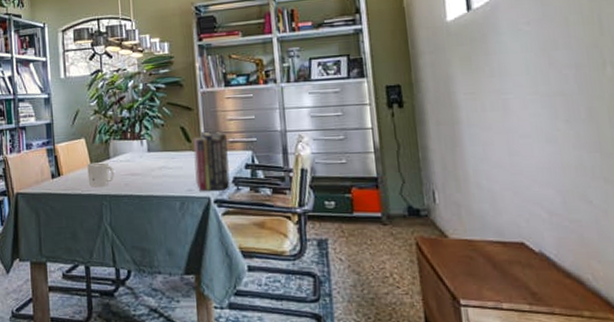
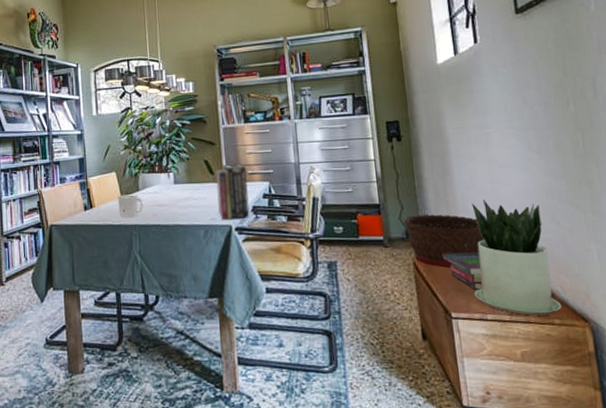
basket: none [405,189,502,249] -> present [404,214,486,268]
books: none [450,233,497,275] -> present [442,253,482,290]
planter: none [486,173,592,306] -> present [472,199,561,316]

